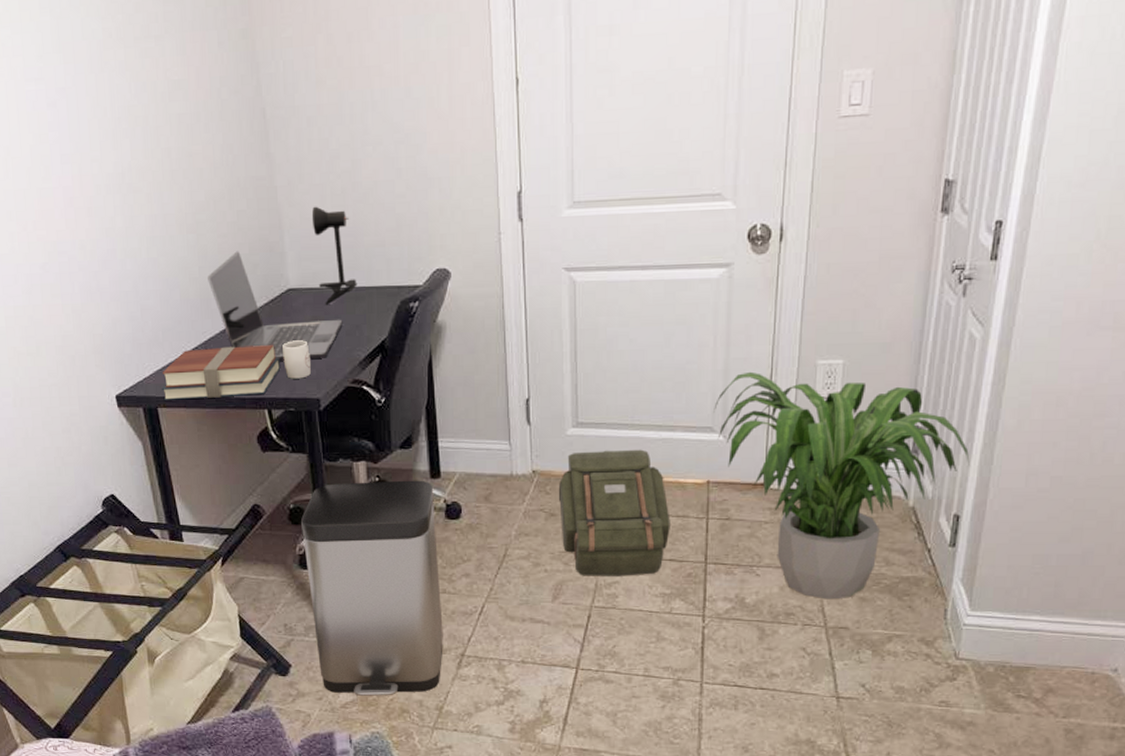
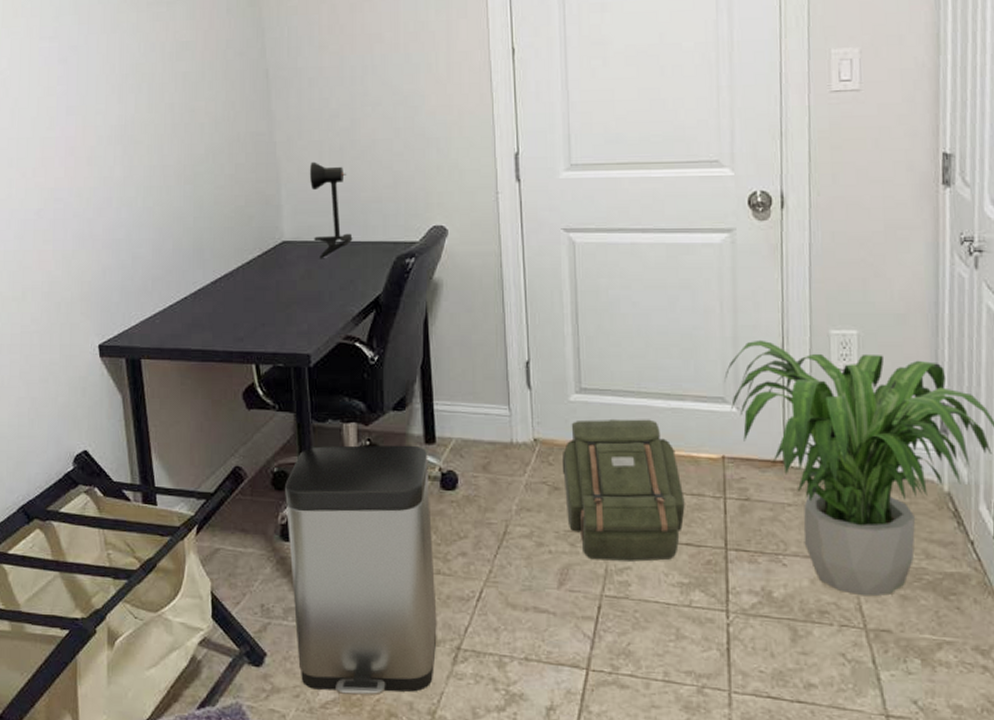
books: present [161,344,281,400] -> none [146,296,271,351]
laptop: present [208,251,343,361] -> none [202,203,337,314]
mug: present [283,340,312,379] -> none [274,293,303,333]

